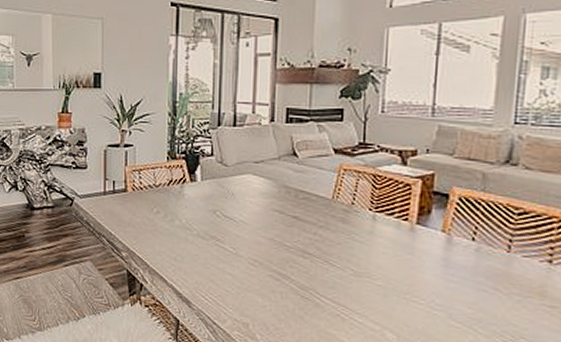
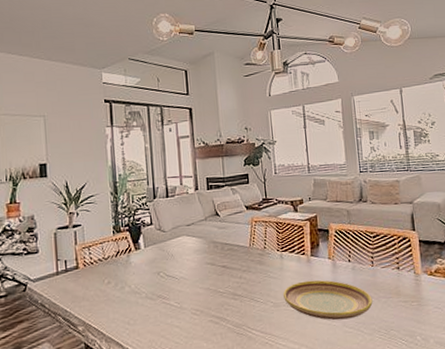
plate: none [369,252,500,312] -> present [283,280,373,320]

